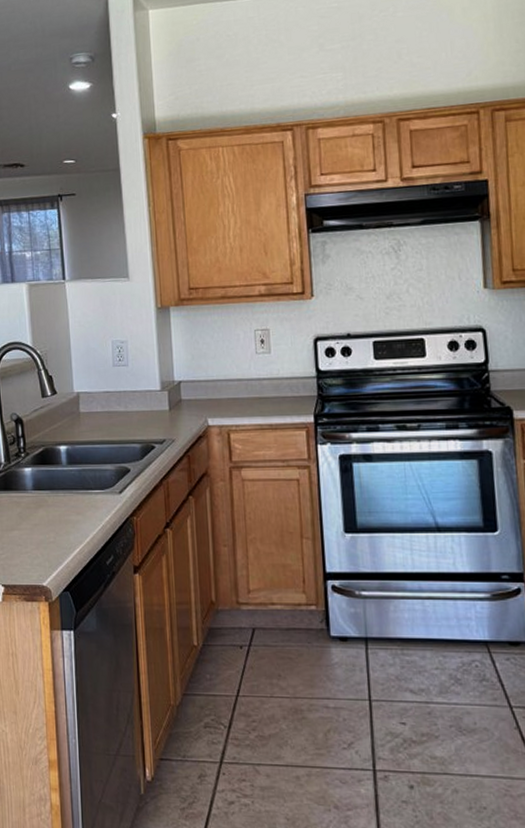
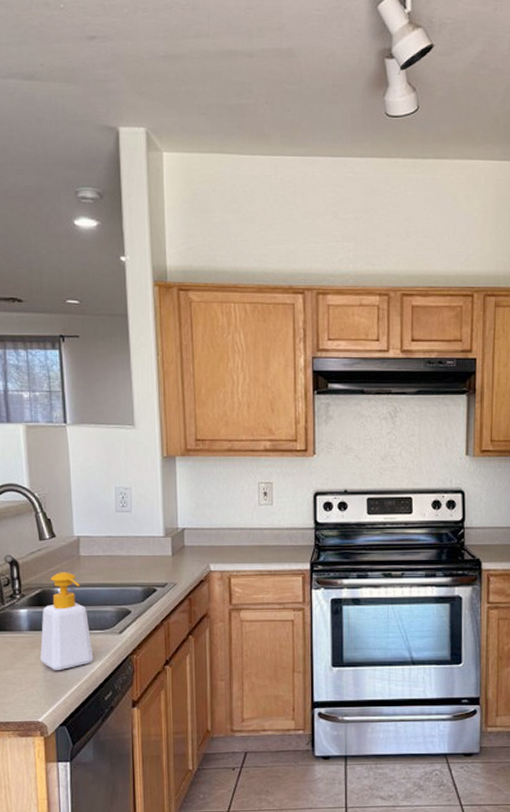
soap bottle: none [44,429,95,531] -> present [40,572,94,670]

